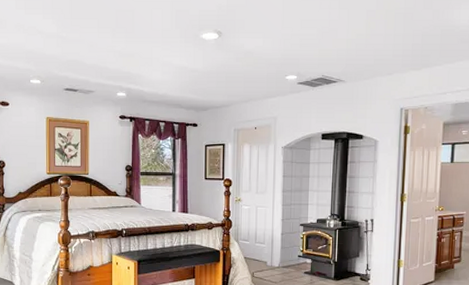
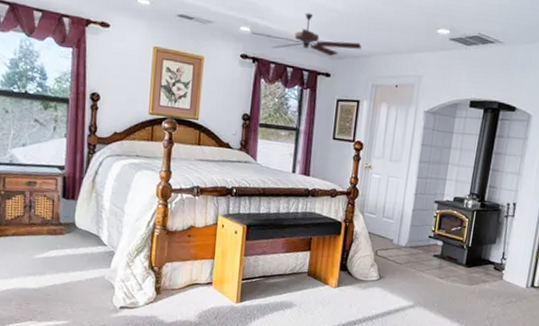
ceiling fan: none [127,75,221,109] -> present [252,13,361,56]

